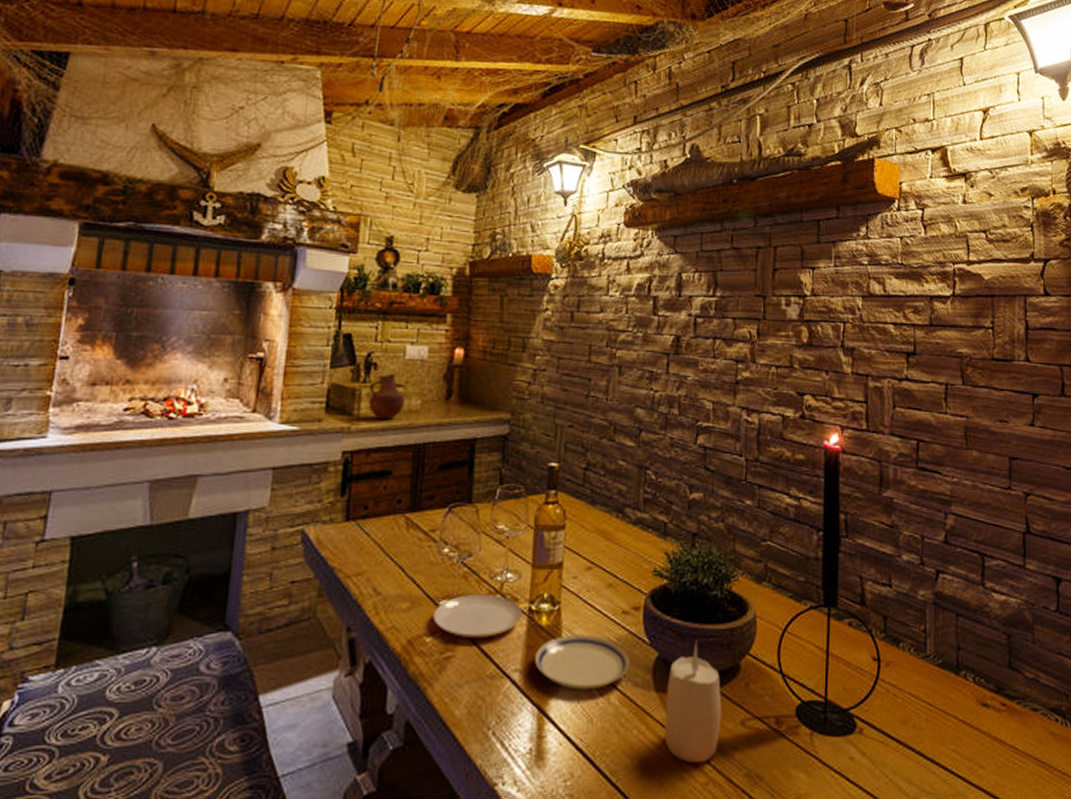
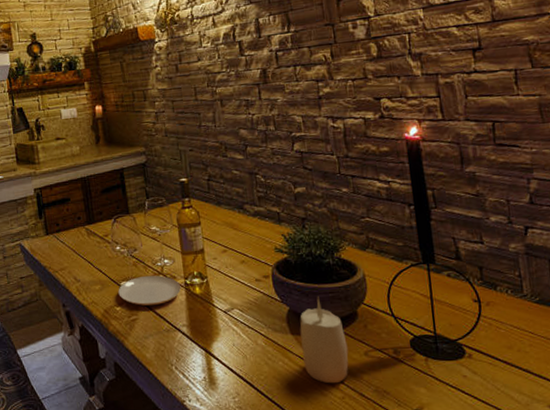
jug: present [368,373,405,420] -> none [41,130,69,164]
plate: present [535,634,629,690] -> none [196,297,268,337]

